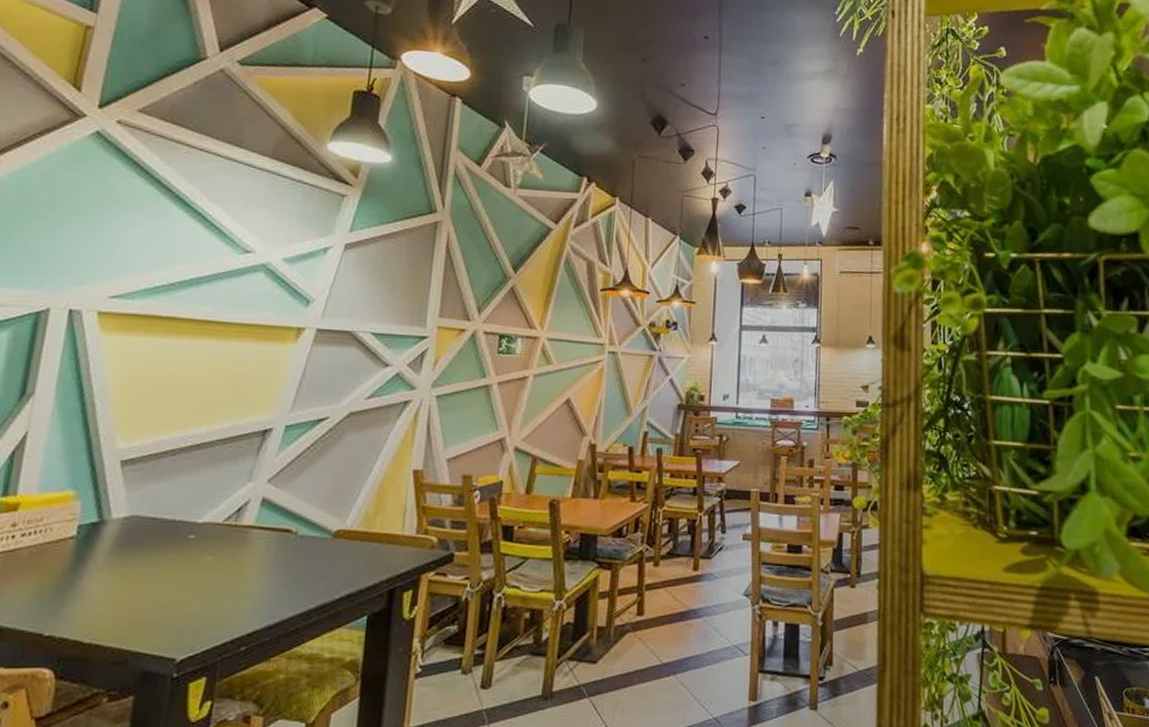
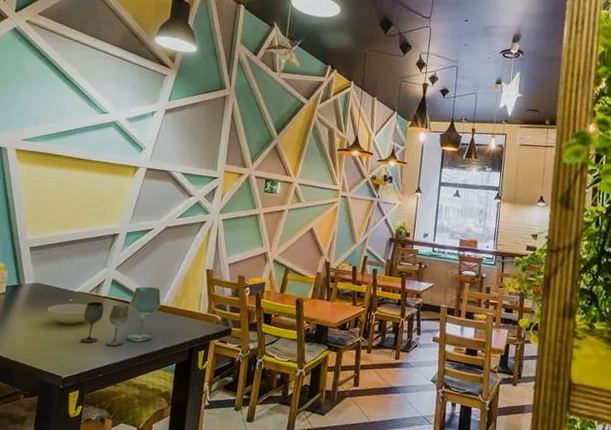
bowl: none [150,540,221,576] -> present [47,303,88,325]
wineglass: none [208,535,290,601] -> present [80,301,129,346]
wine glass: none [287,504,342,589] -> present [127,286,161,342]

